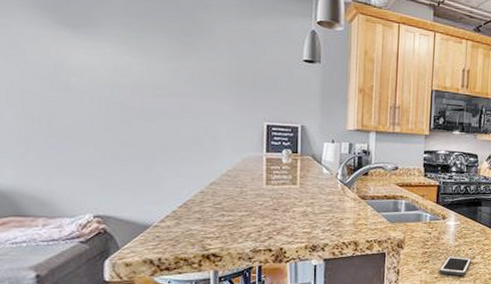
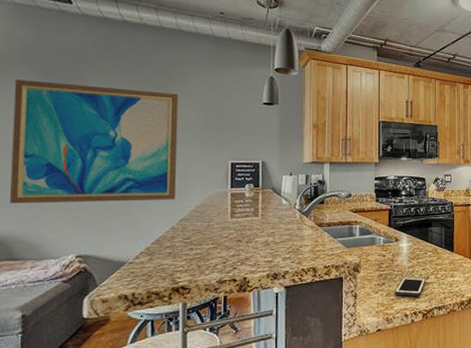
wall art: none [10,11,206,162] -> present [10,80,179,204]

